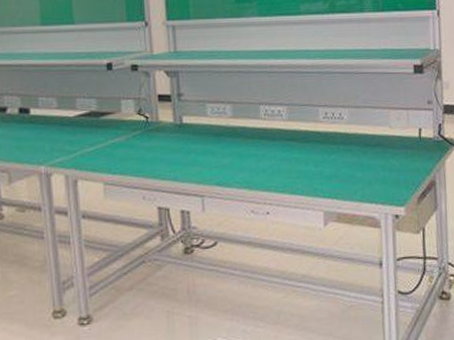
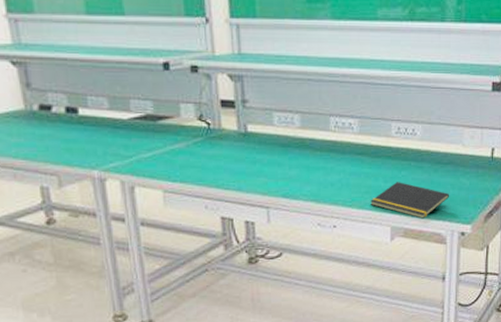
notepad: none [302,166,381,202] -> present [370,182,450,219]

